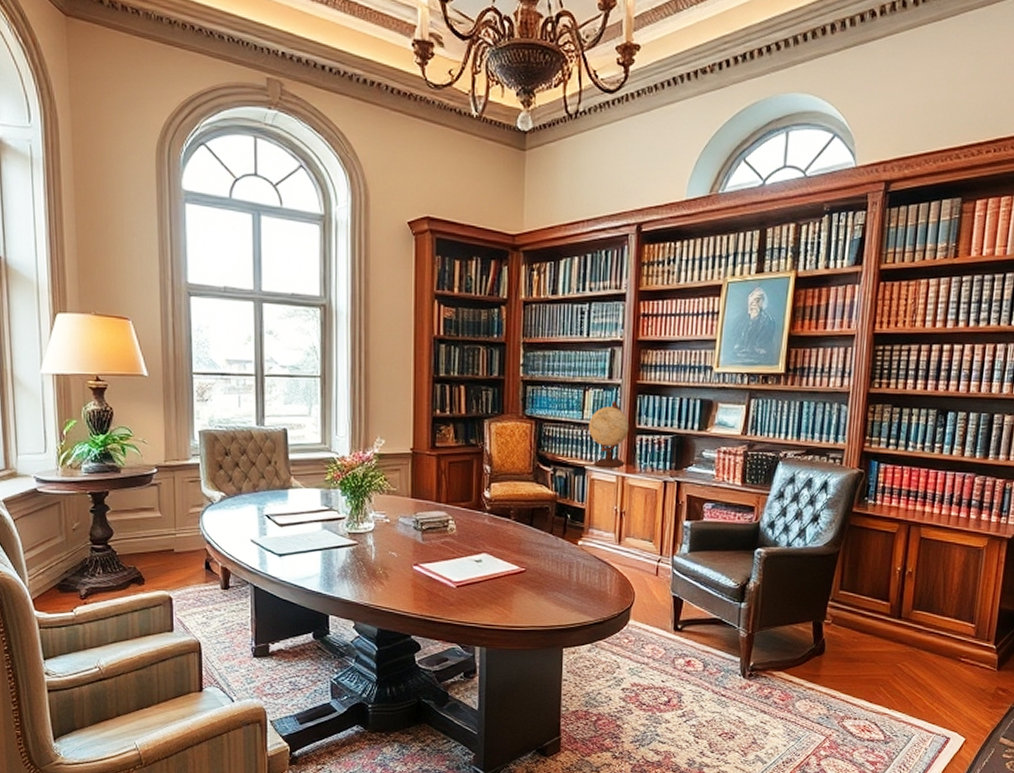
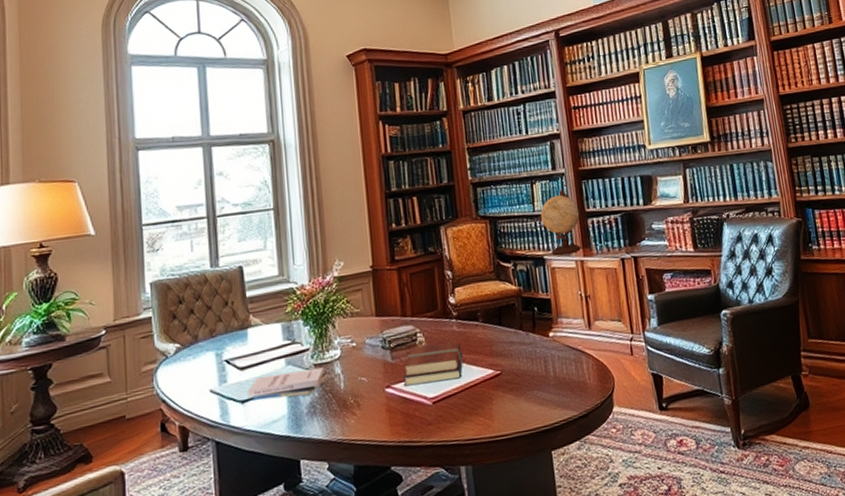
books: none [284,535,361,559] -> present [247,367,329,401]
books: none [432,532,491,569] -> present [403,341,464,387]

